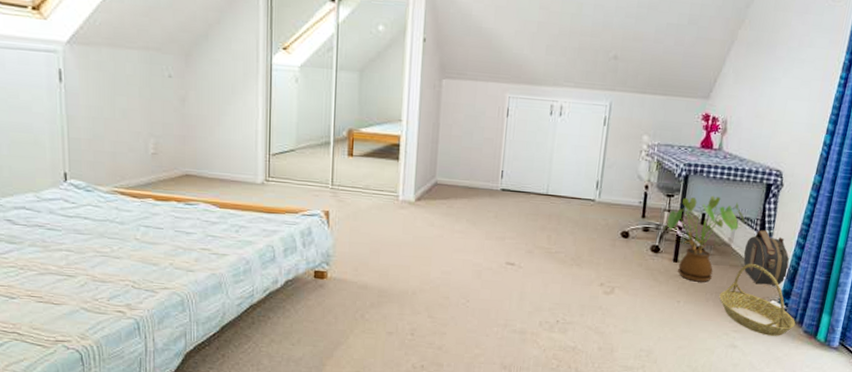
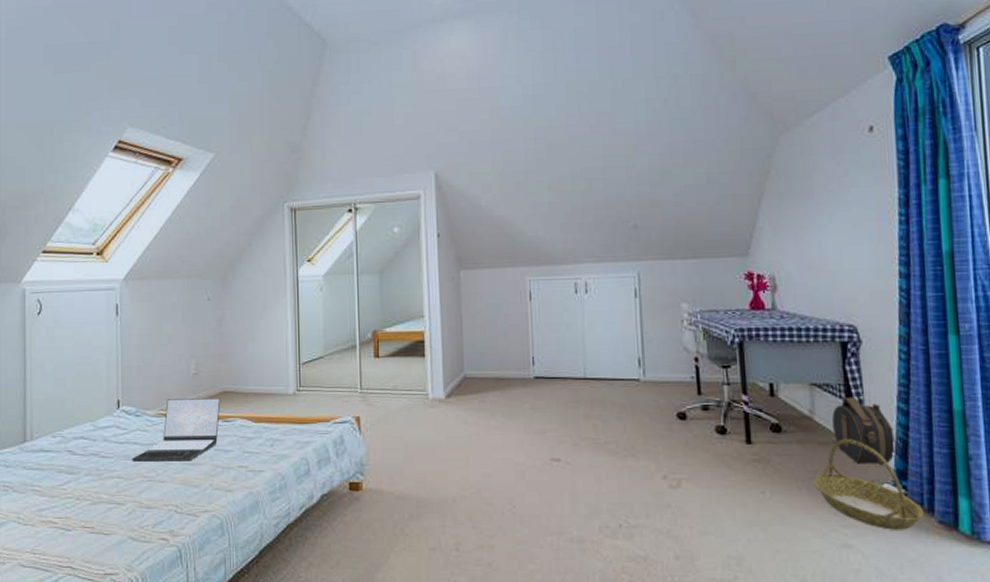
laptop: none [83,177,183,240] -> present [132,398,221,462]
house plant: present [663,195,745,282] -> none [726,362,823,466]

